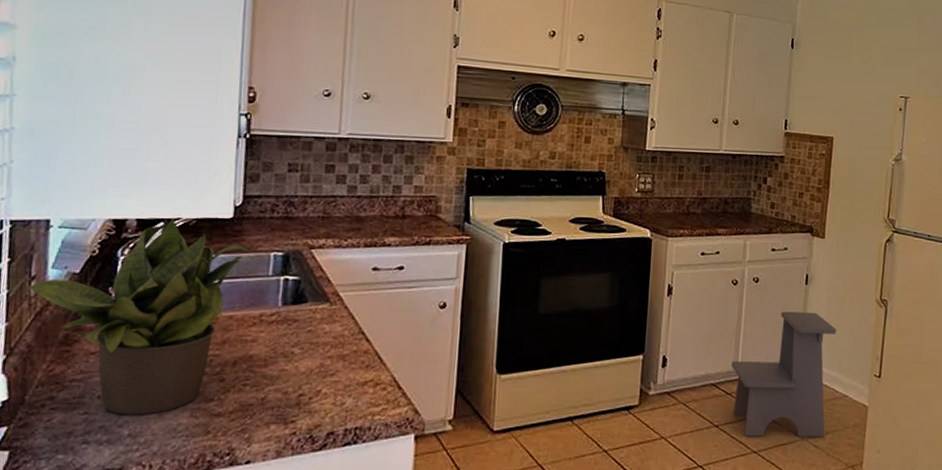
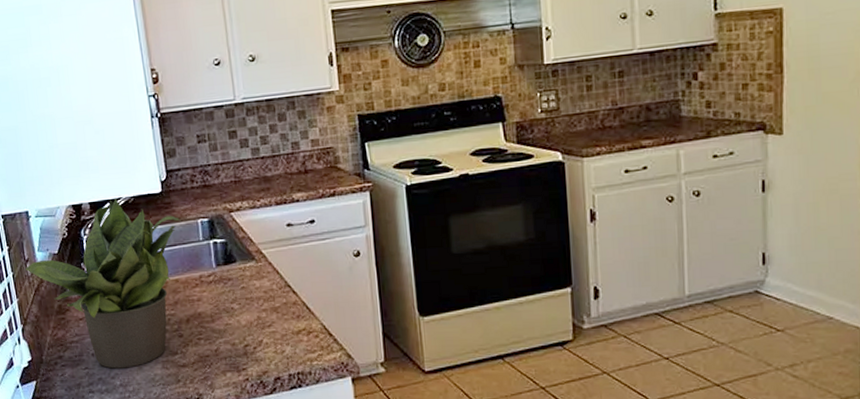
step stool: present [731,311,837,437] -> none [676,223,811,369]

